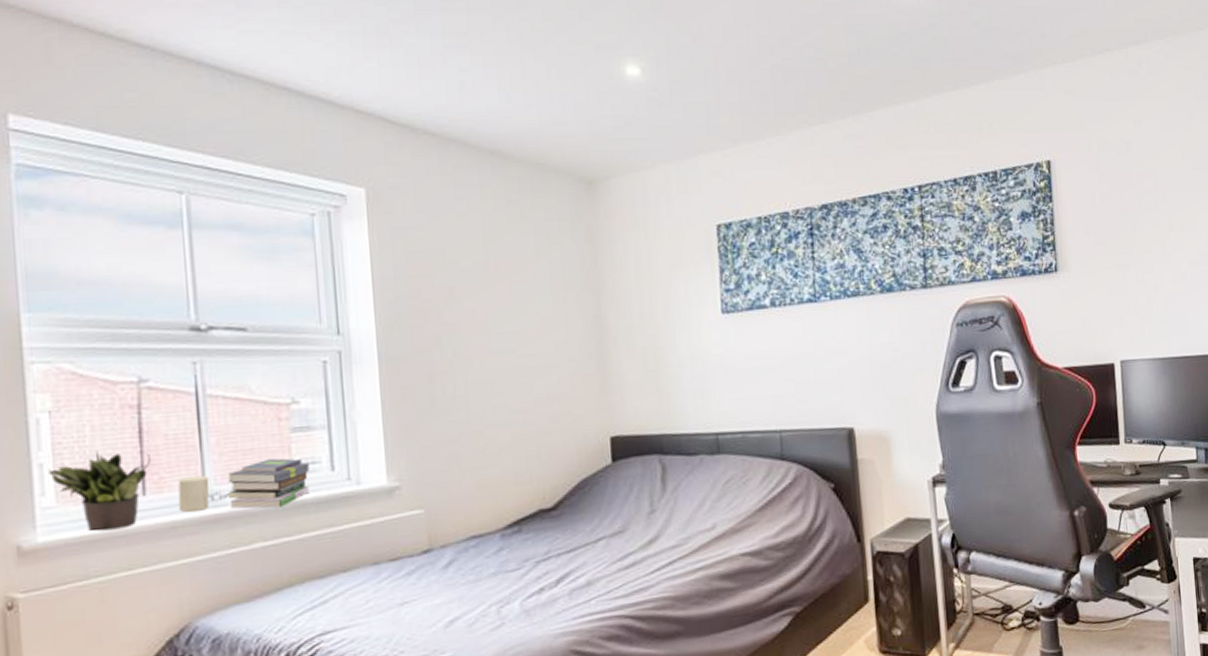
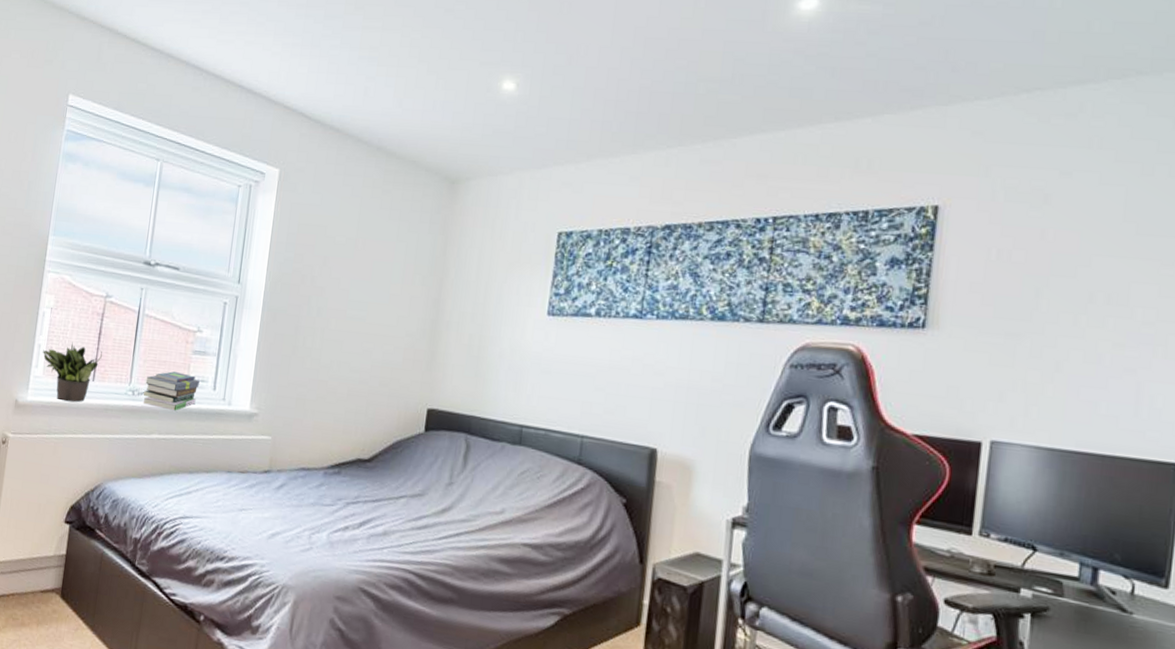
candle: present [178,475,210,513] -> none [111,373,134,402]

